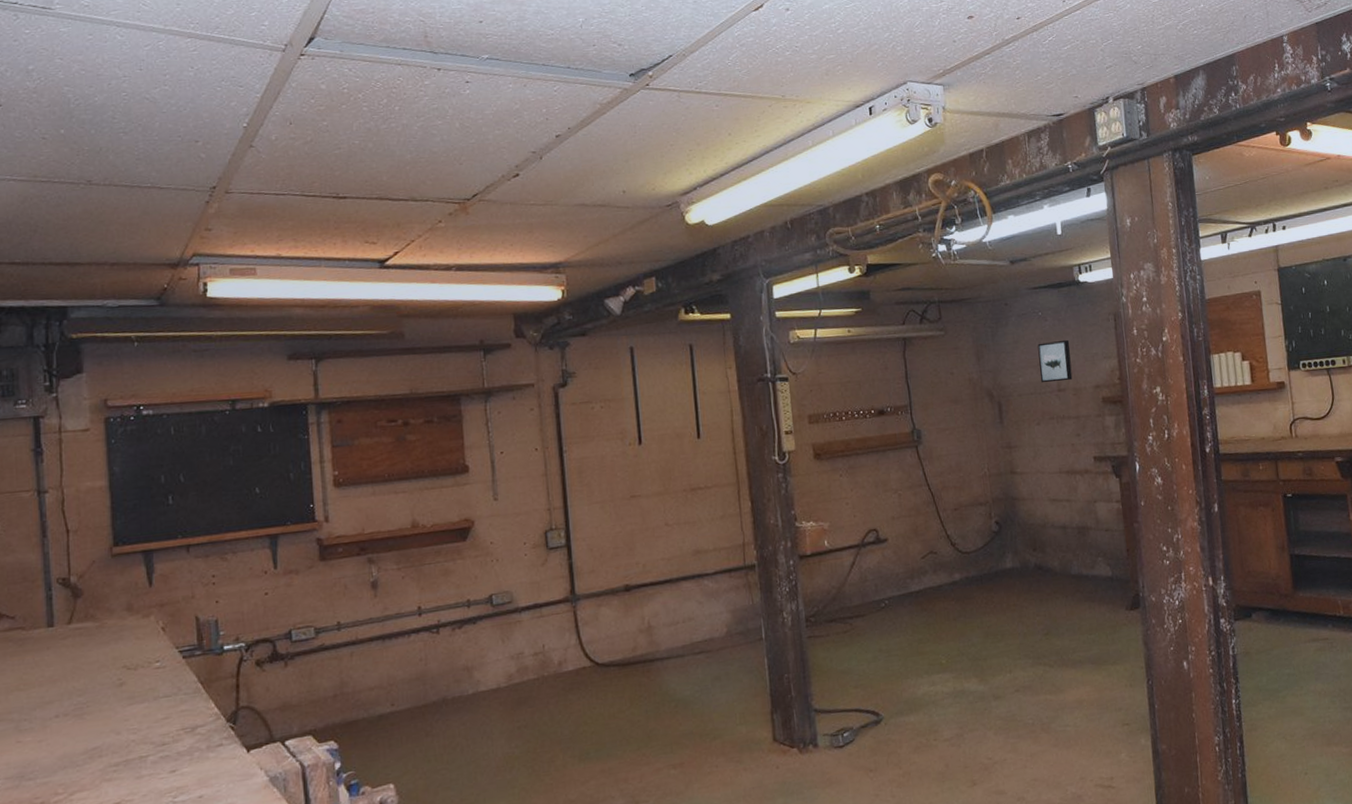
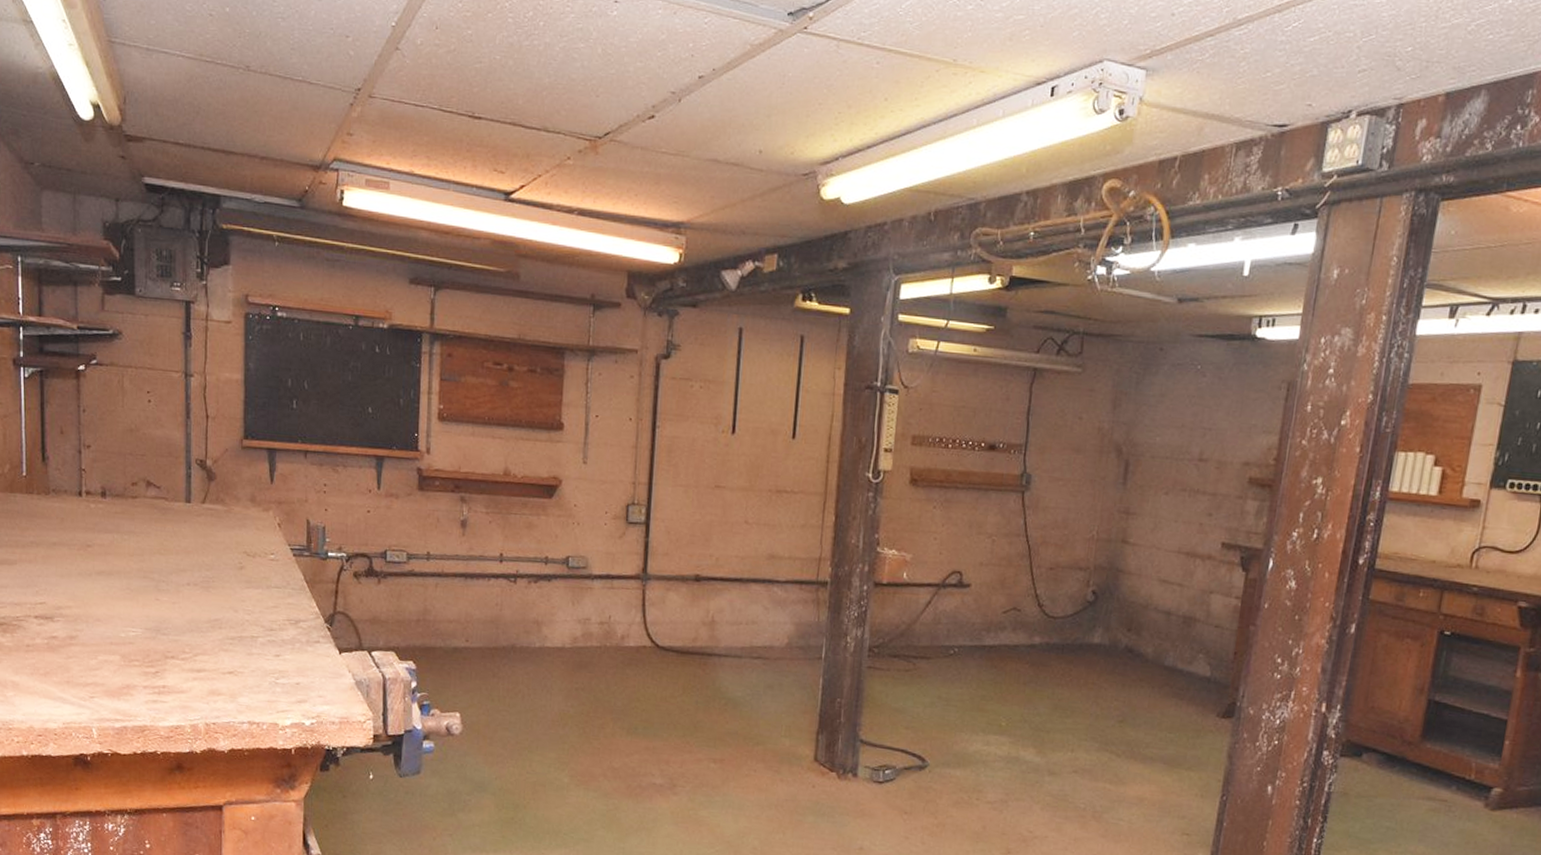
wall art: present [1037,340,1073,382] -> none [1180,401,1227,451]

